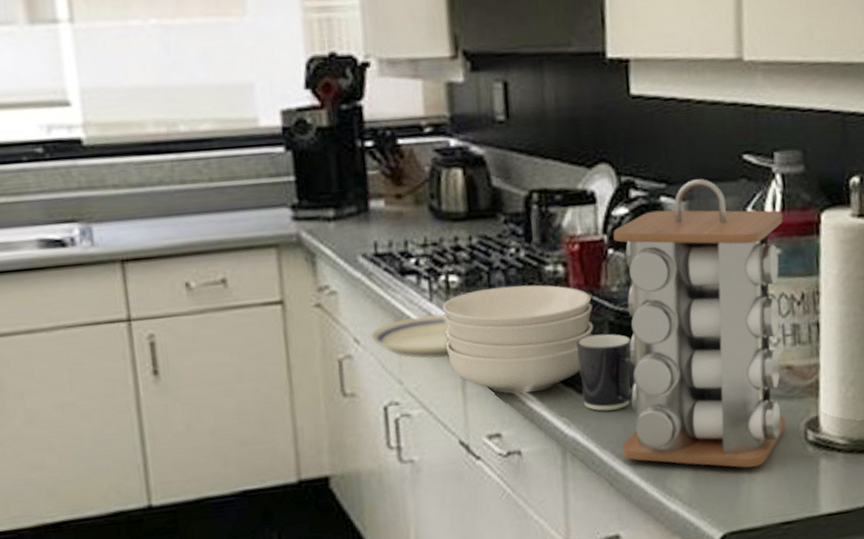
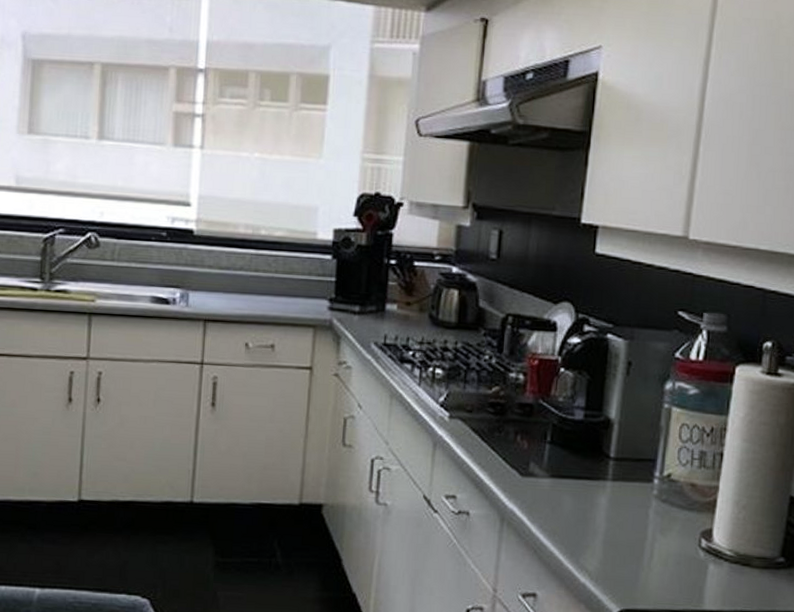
plate: present [370,314,449,360] -> none [370,395,430,430]
bowl: present [441,284,594,394] -> none [424,383,542,469]
mug: present [575,333,636,411] -> none [523,432,569,494]
spice rack: present [613,179,786,468] -> none [548,324,704,560]

